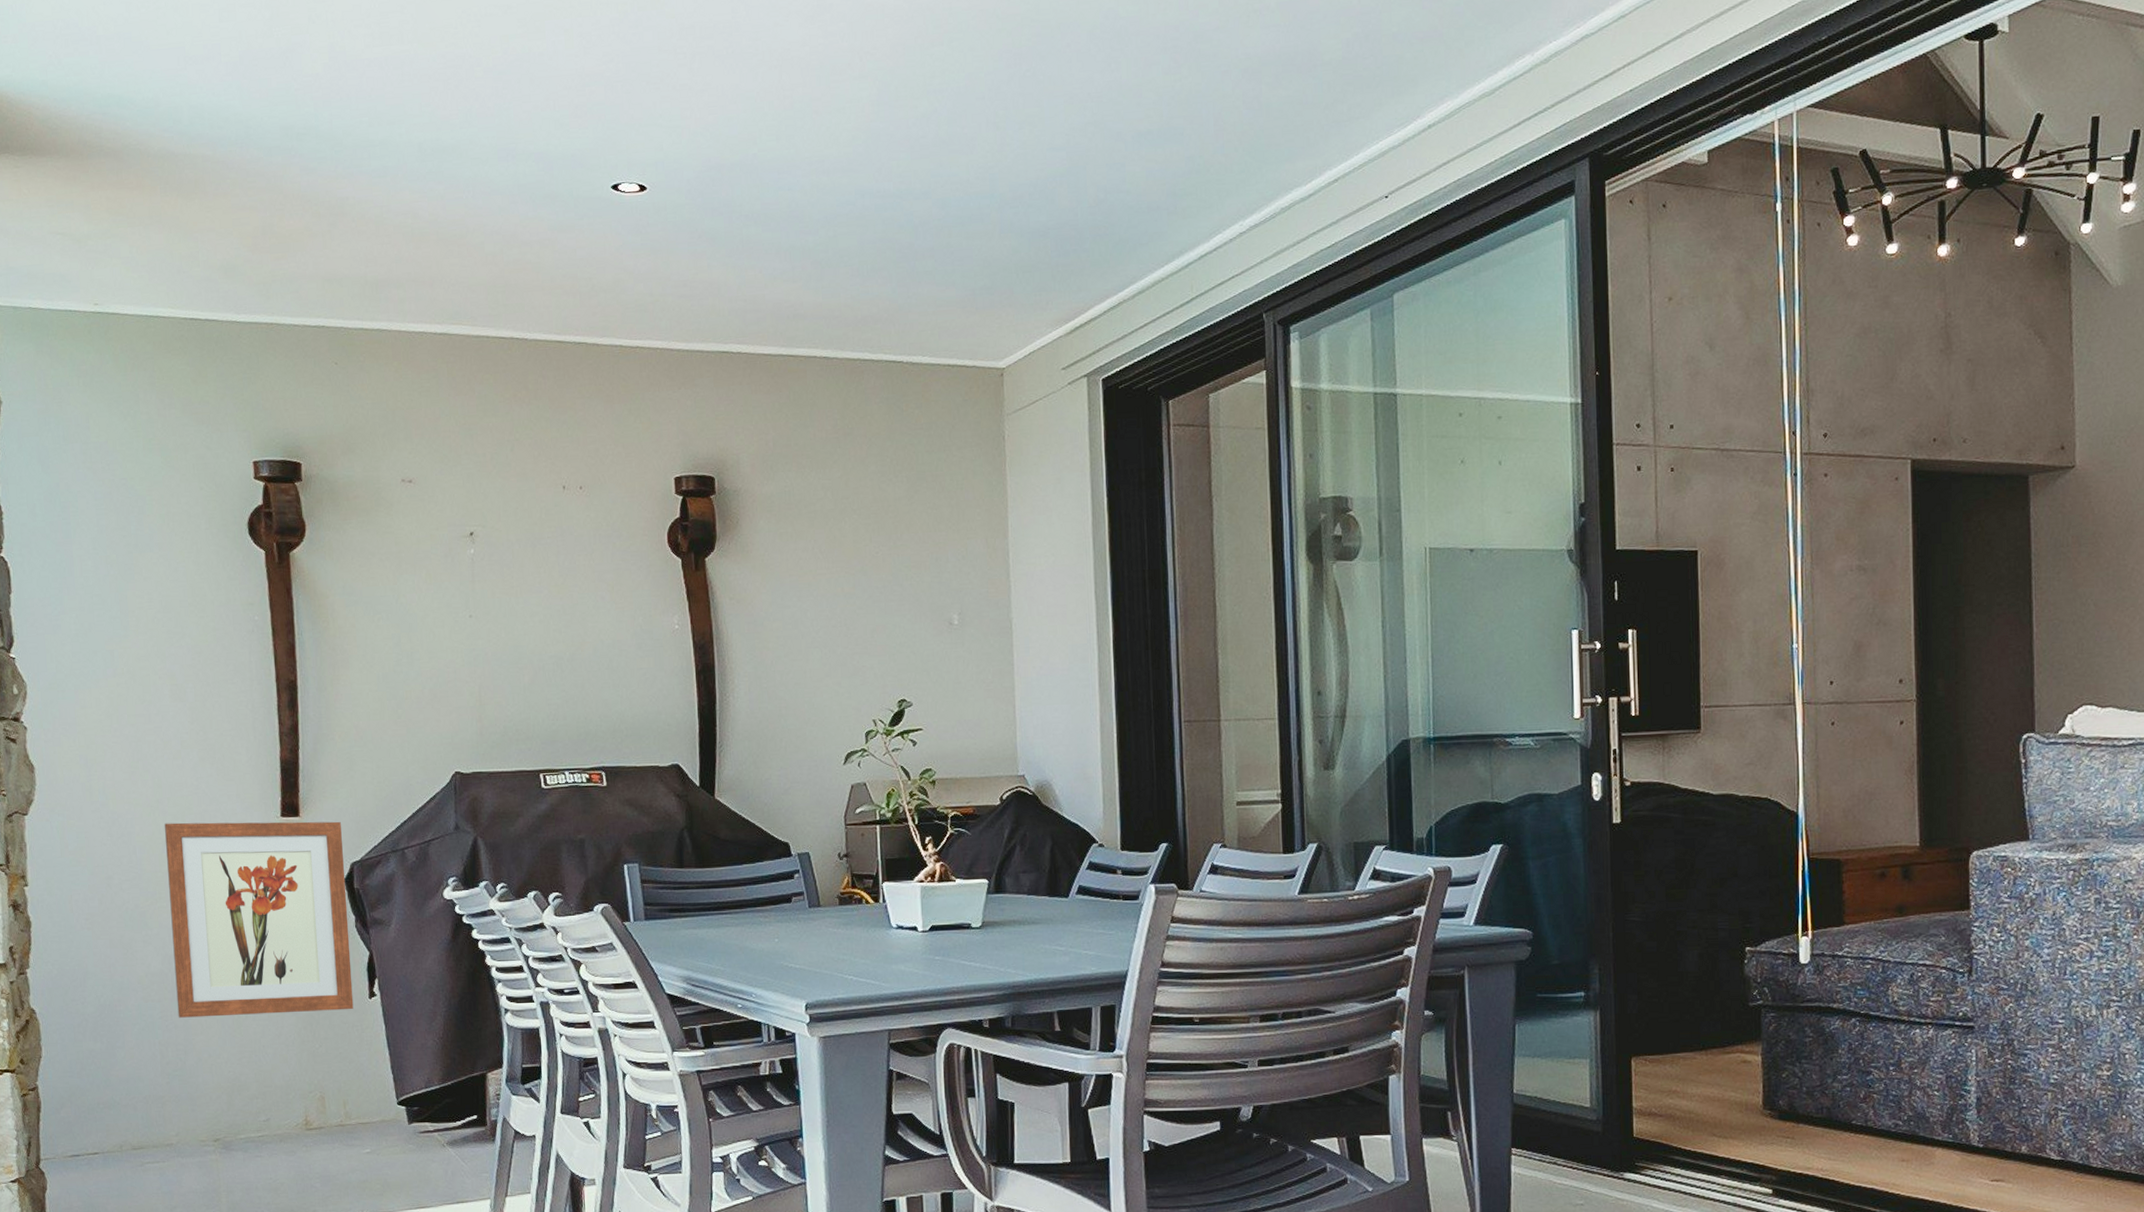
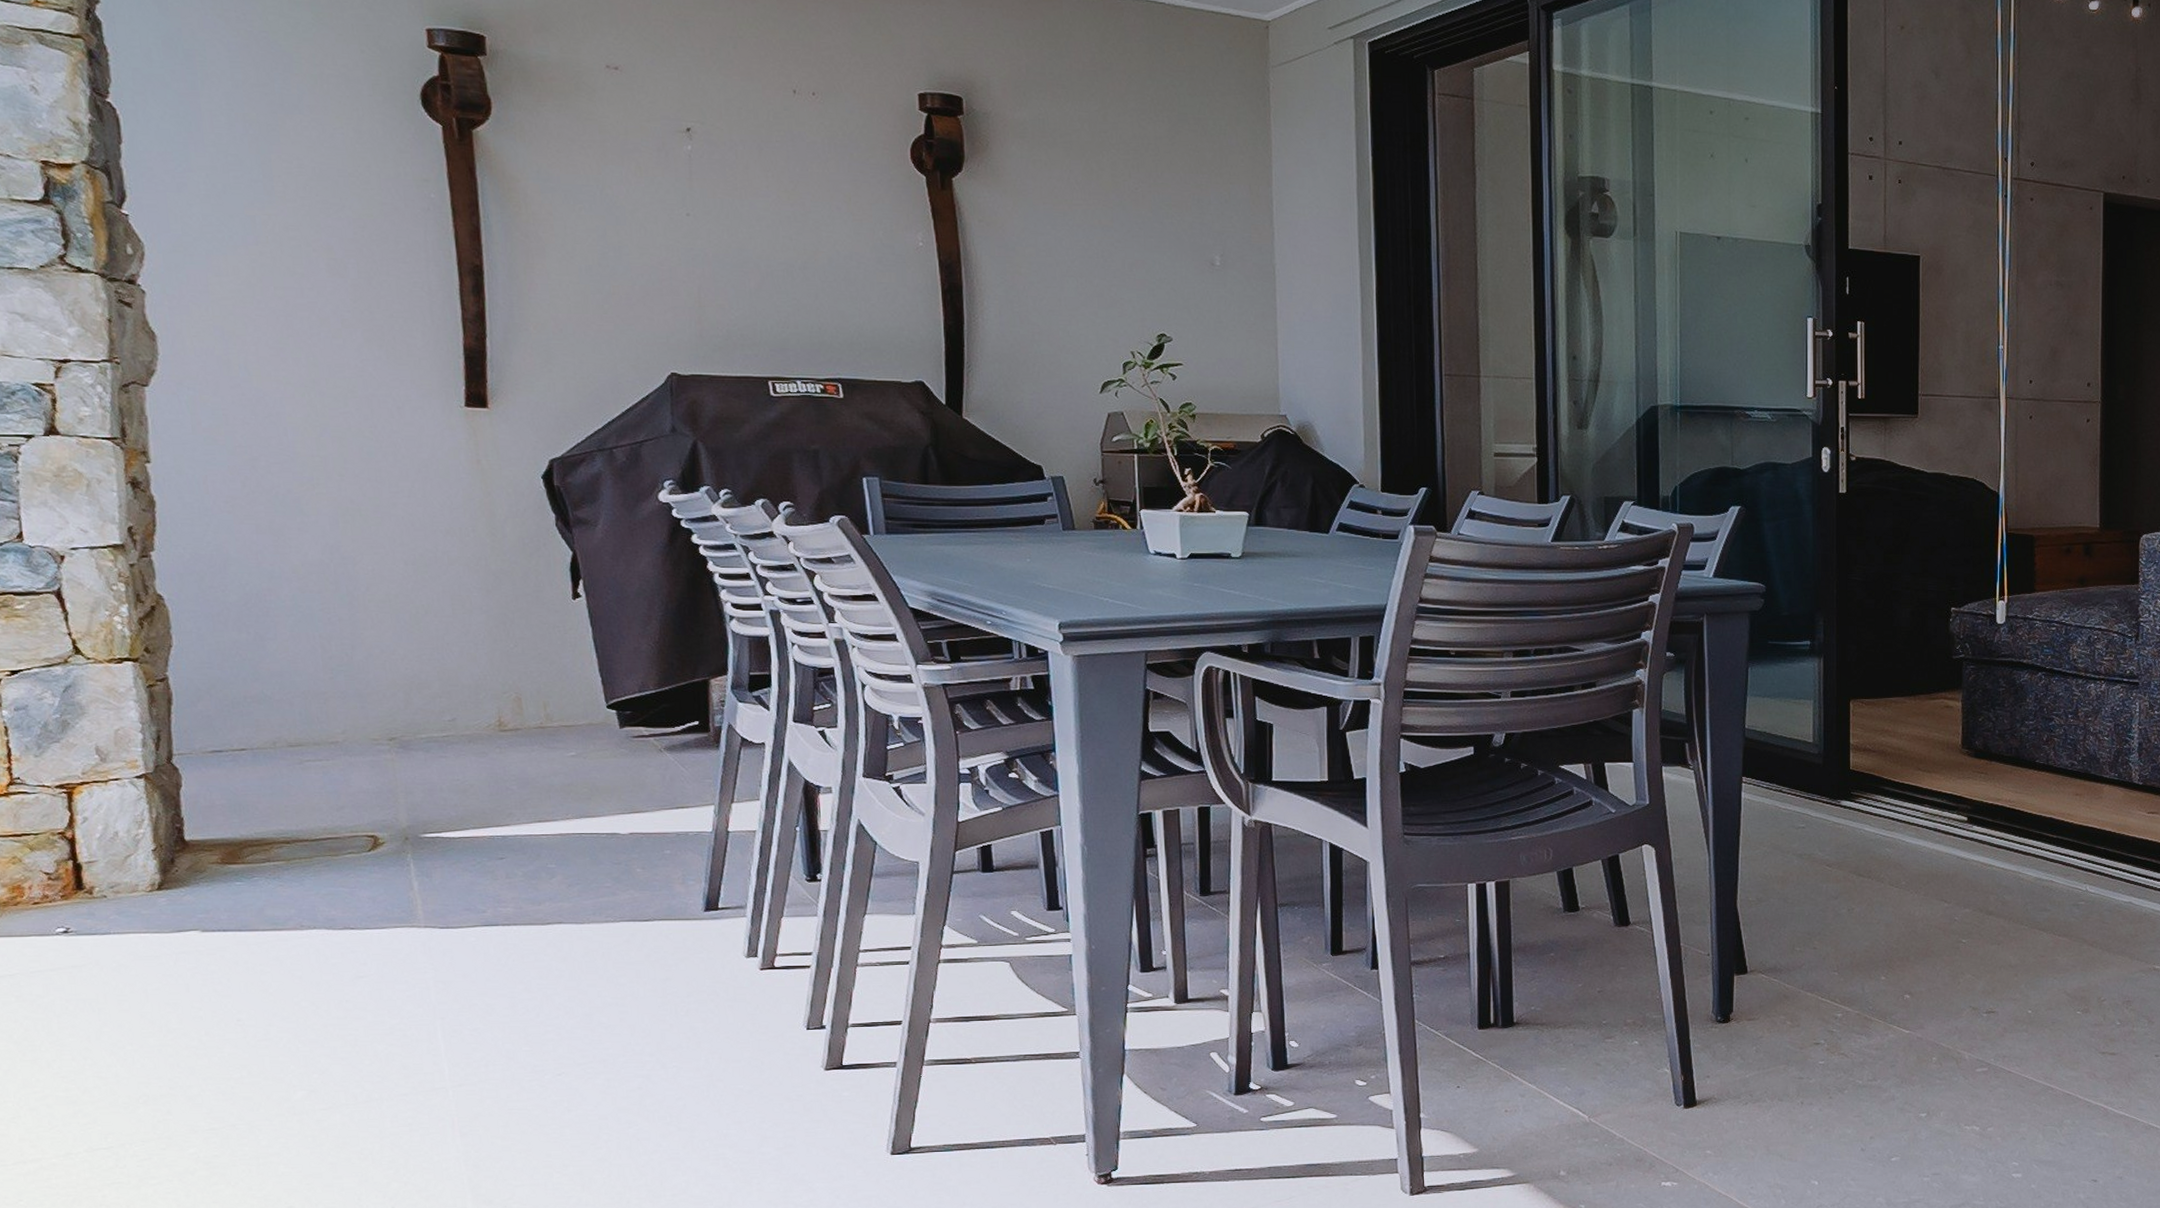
wall art: present [164,821,354,1018] -> none [321,405,555,611]

